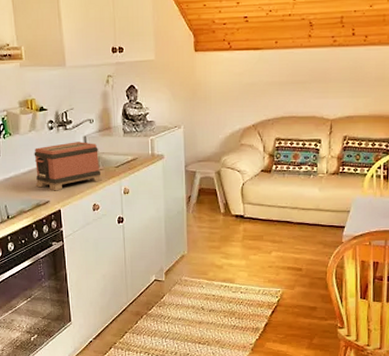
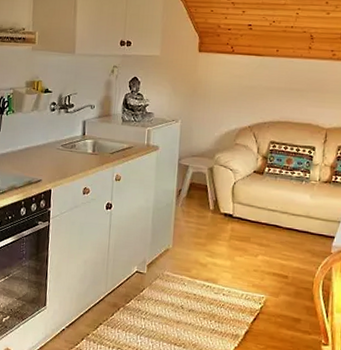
toaster: present [34,142,103,191] -> none [30,125,96,171]

